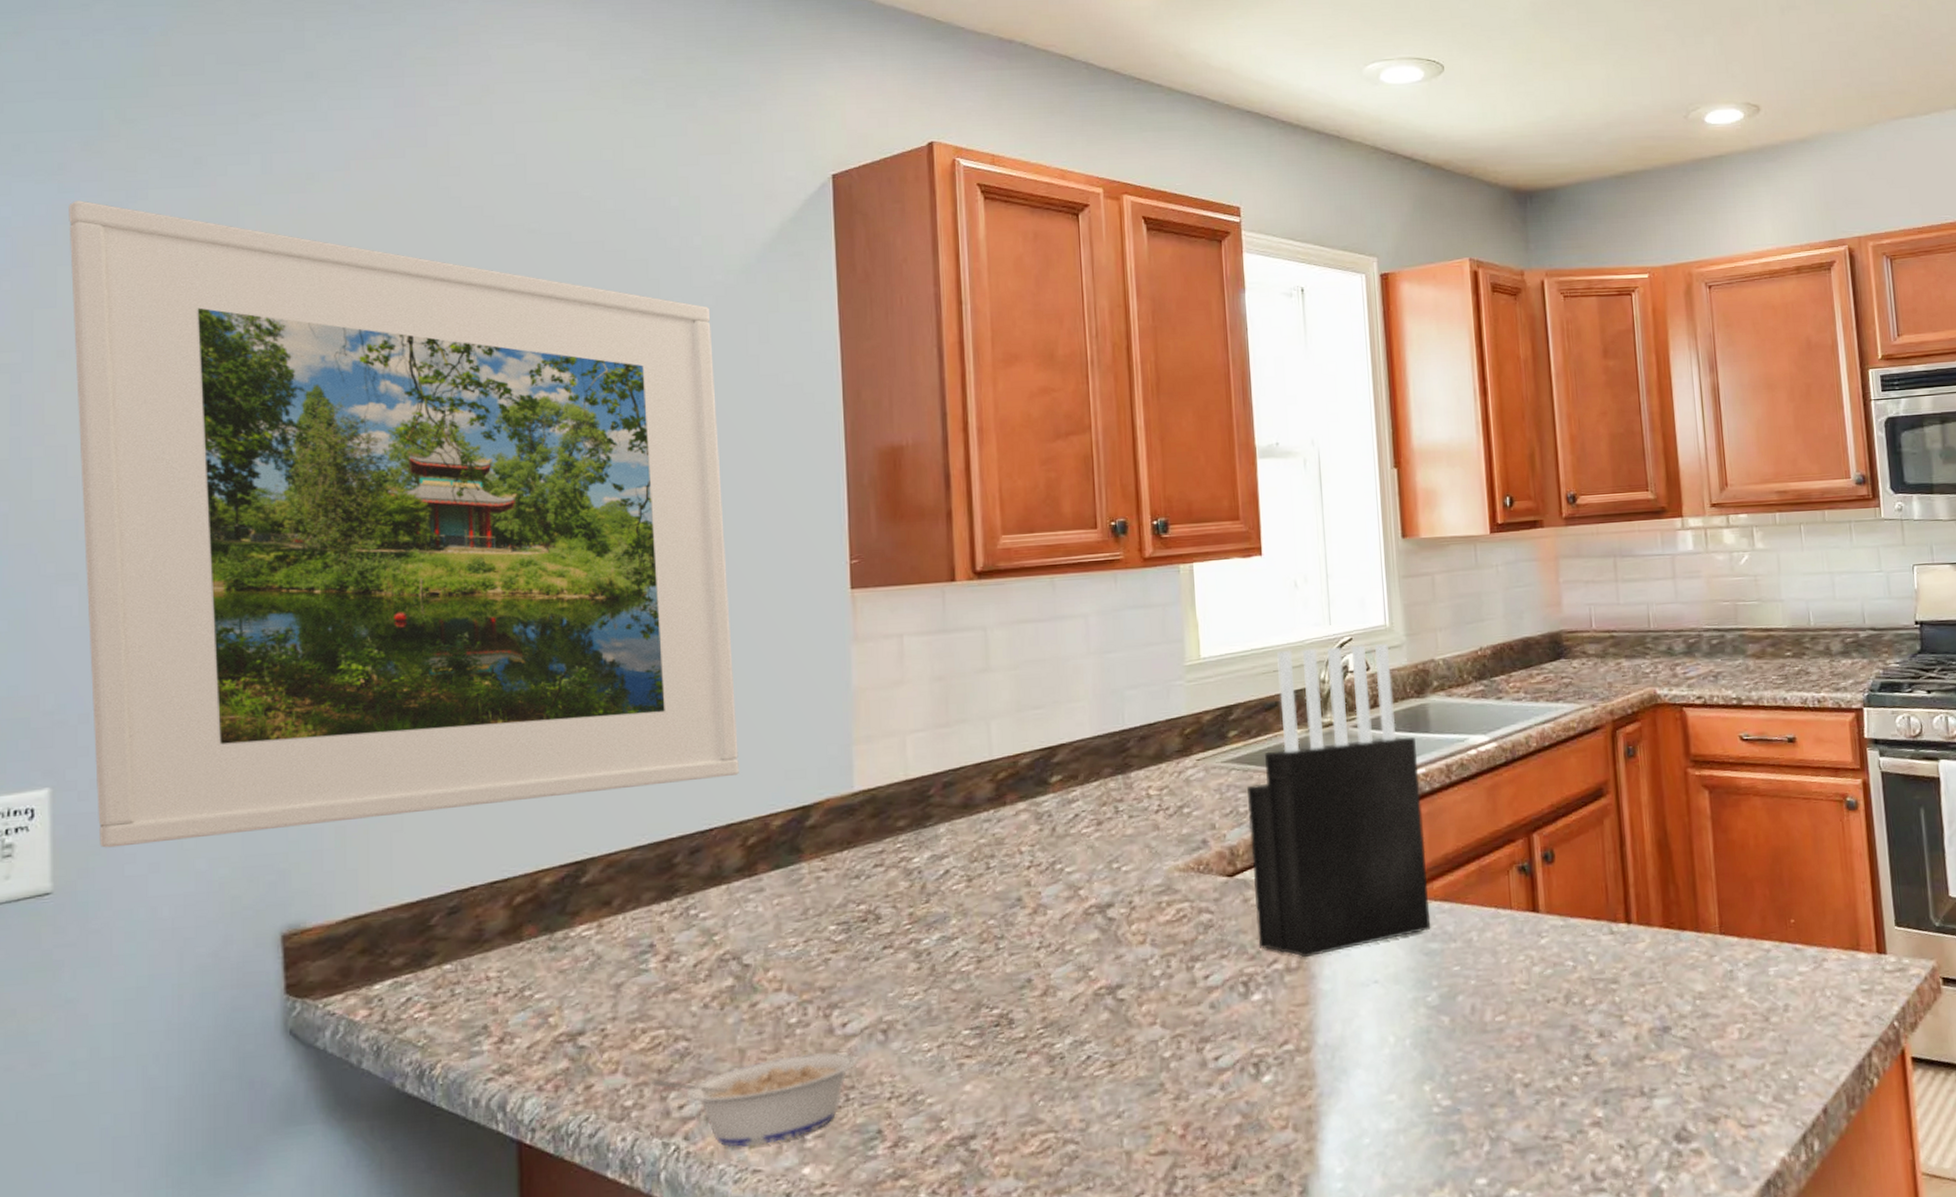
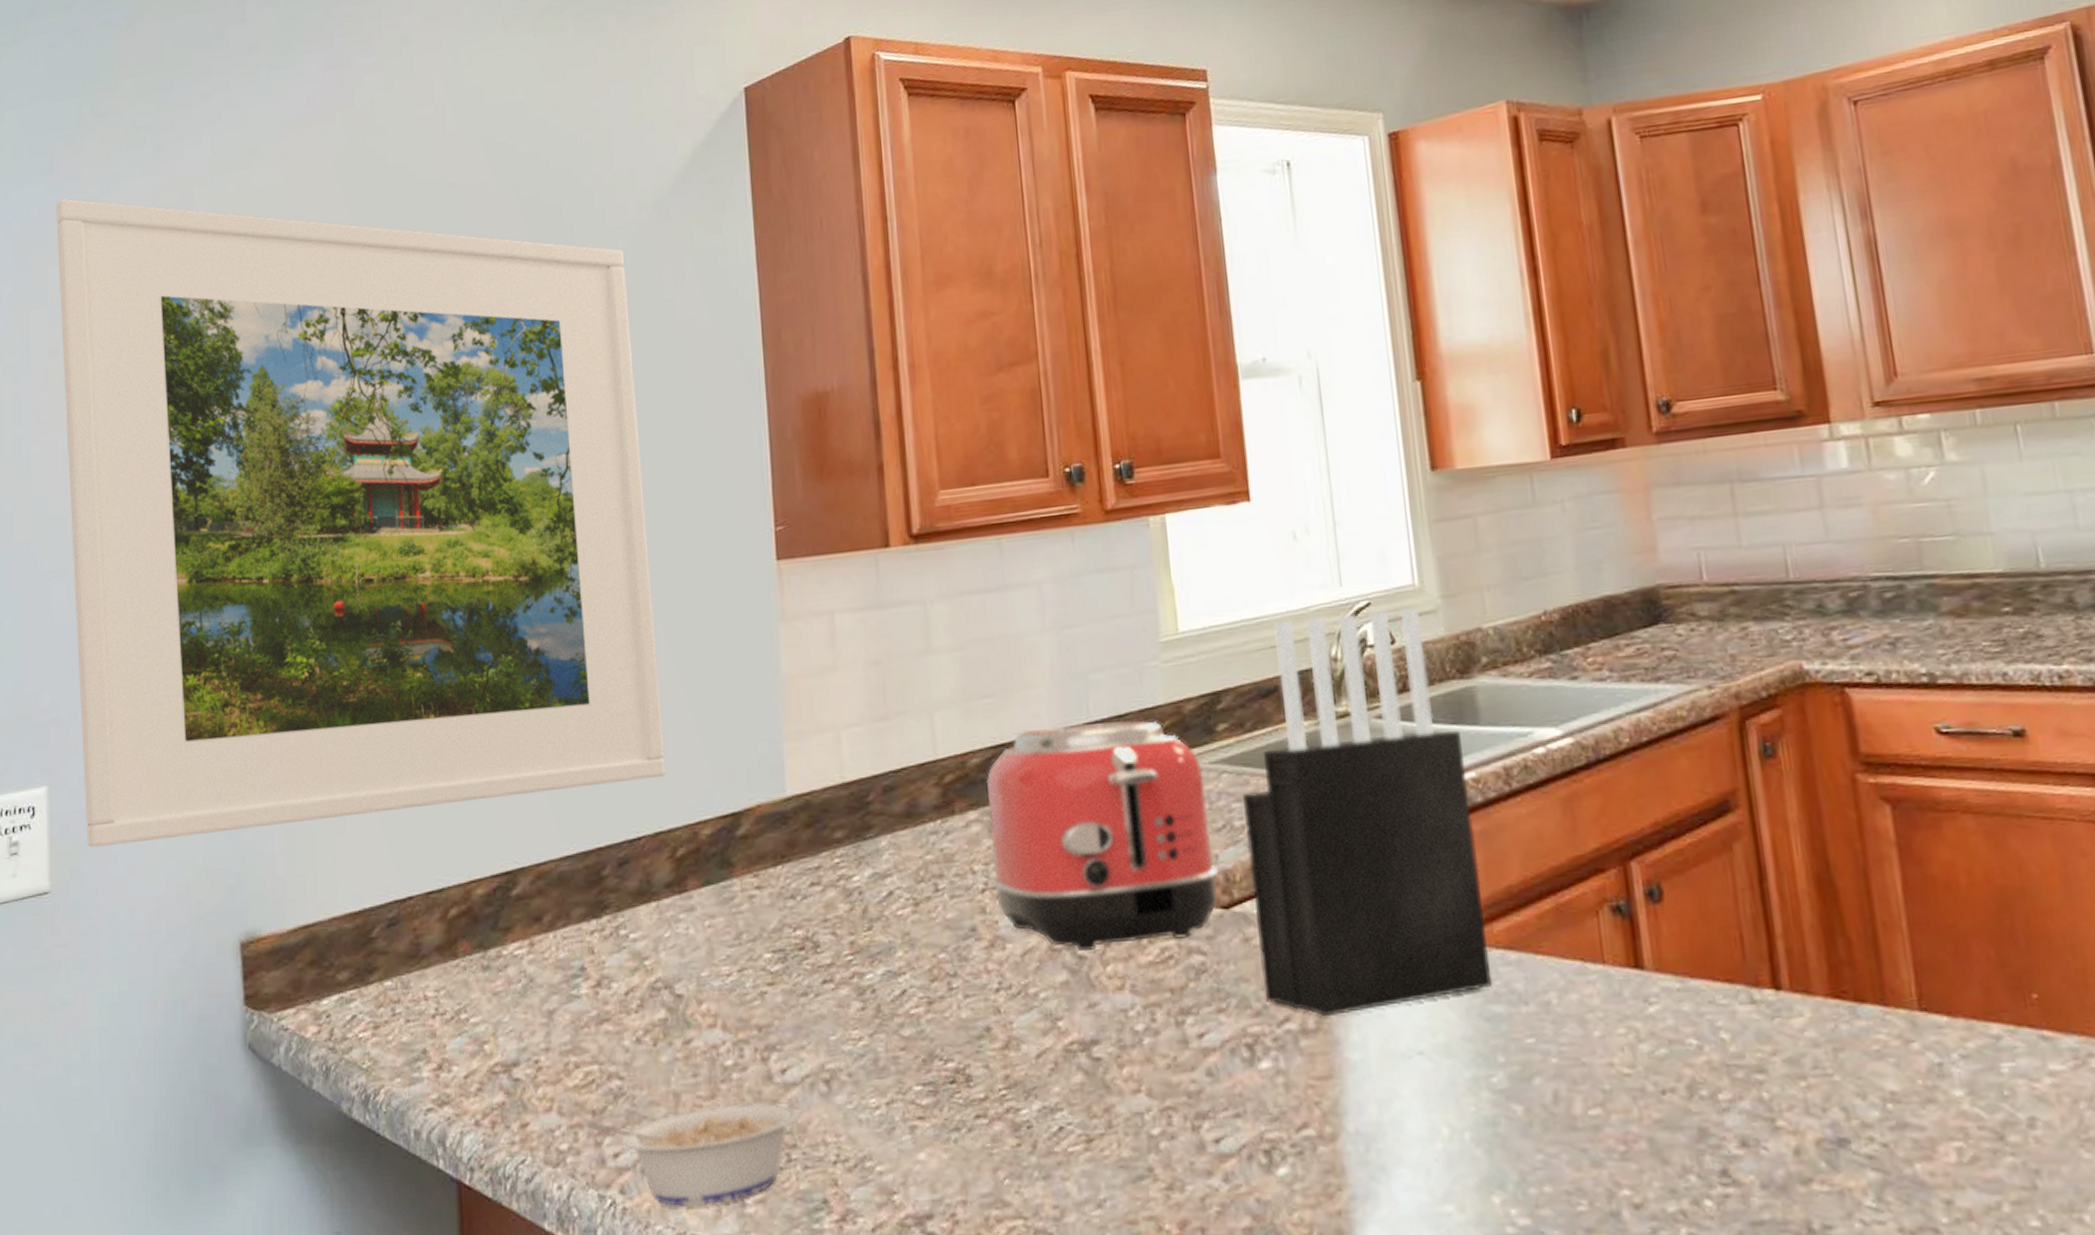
toaster: none [1034,728,1226,915] -> present [987,720,1219,952]

